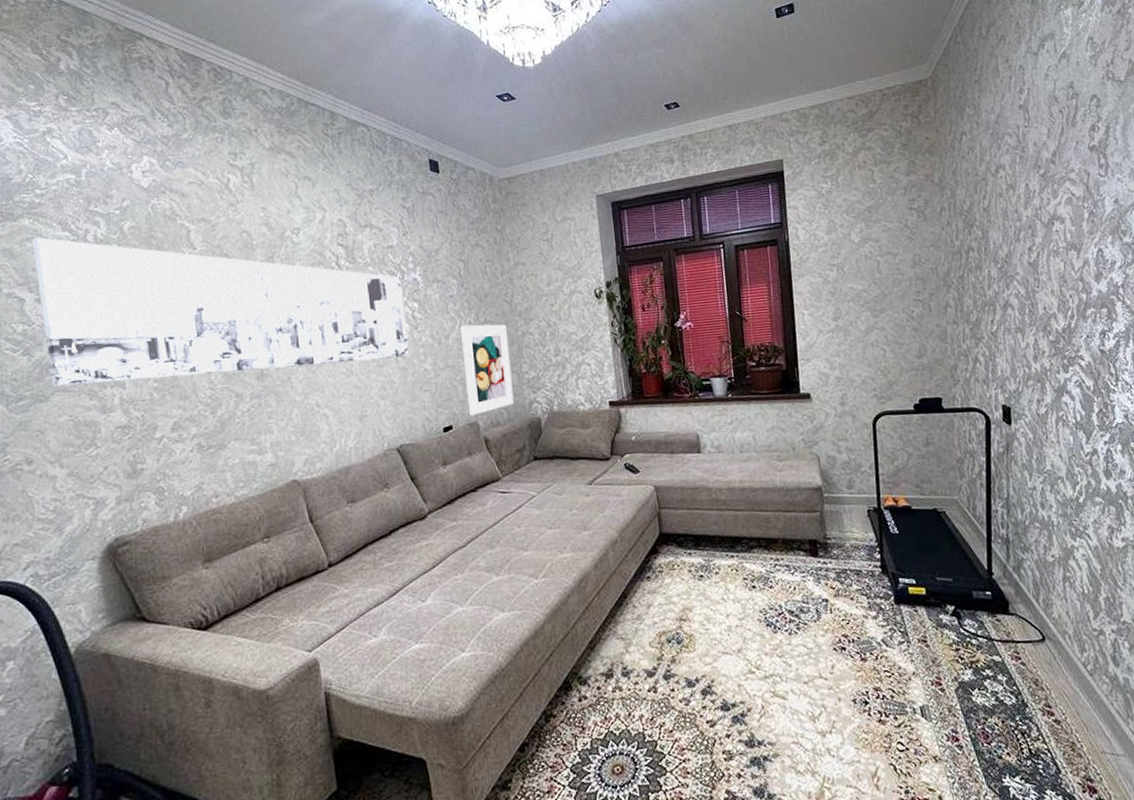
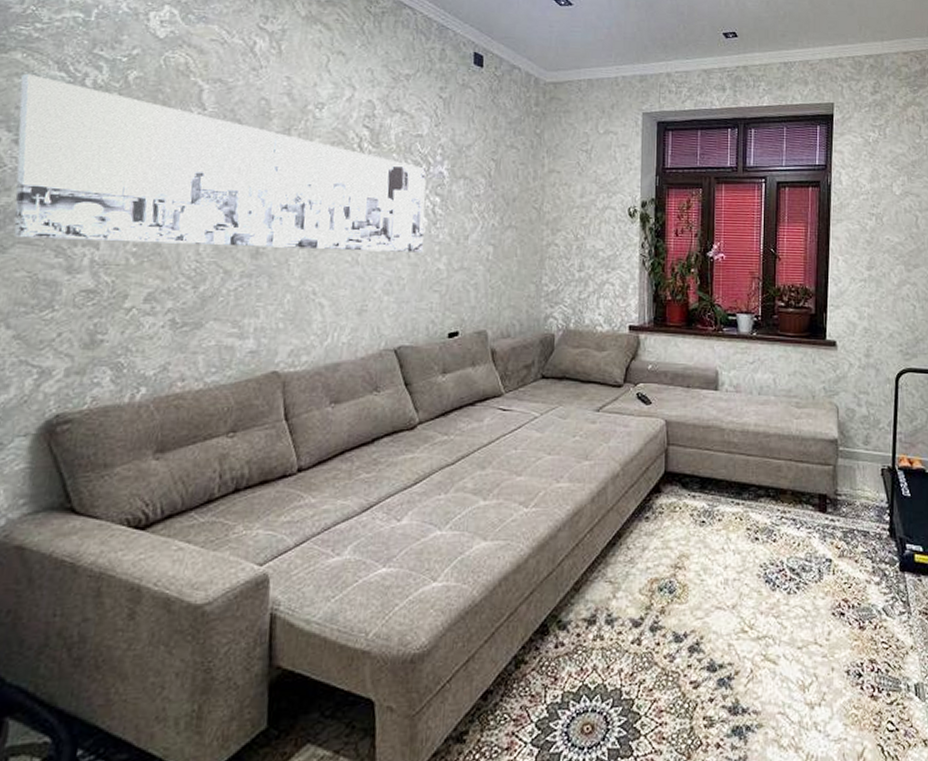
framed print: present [460,324,514,416] -> none [478,227,532,324]

